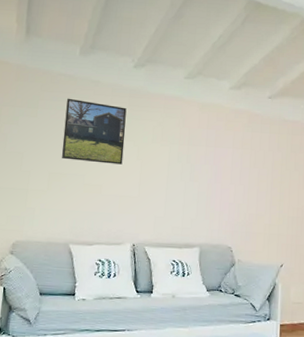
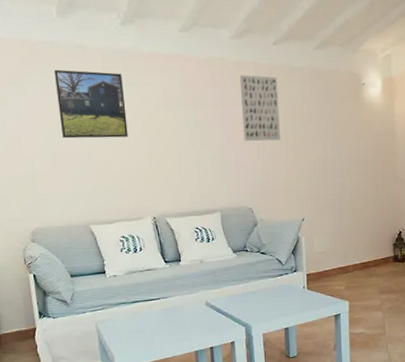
wall art: none [231,121,269,185] -> present [239,75,280,142]

